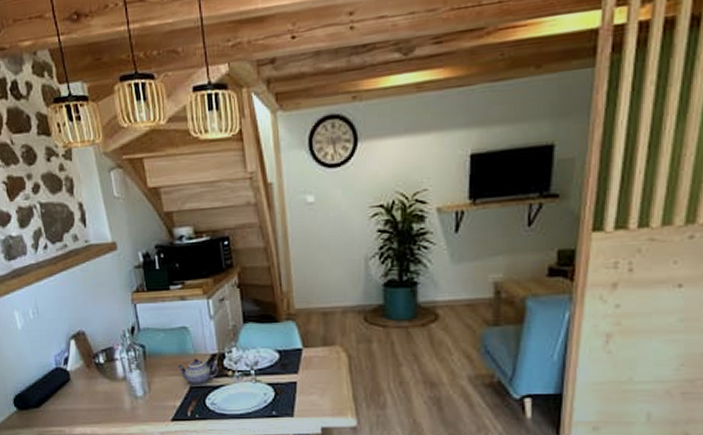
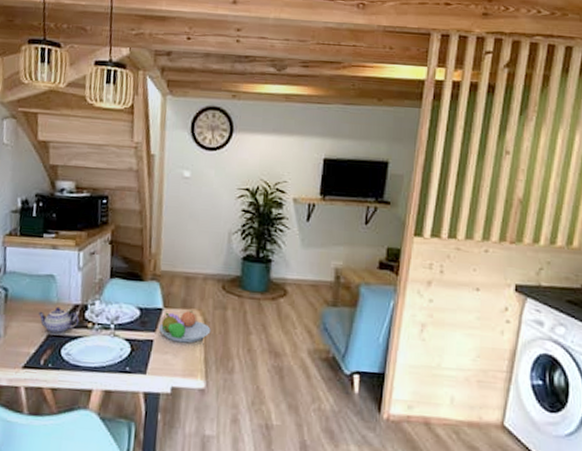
fruit bowl: none [300,347,357,382] -> present [158,310,211,343]

